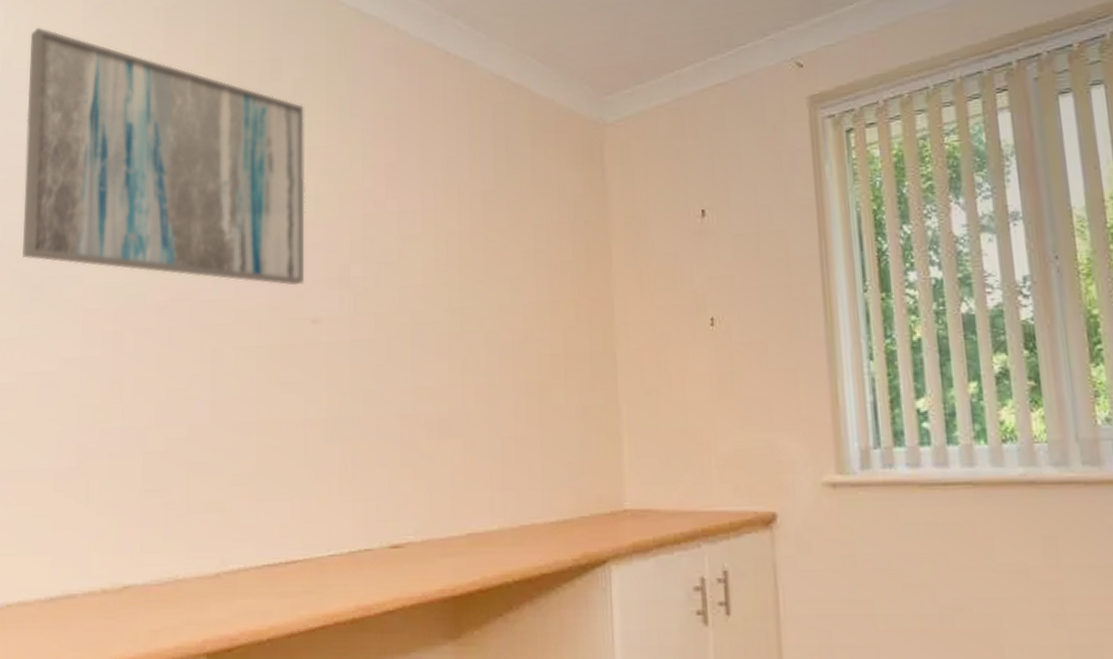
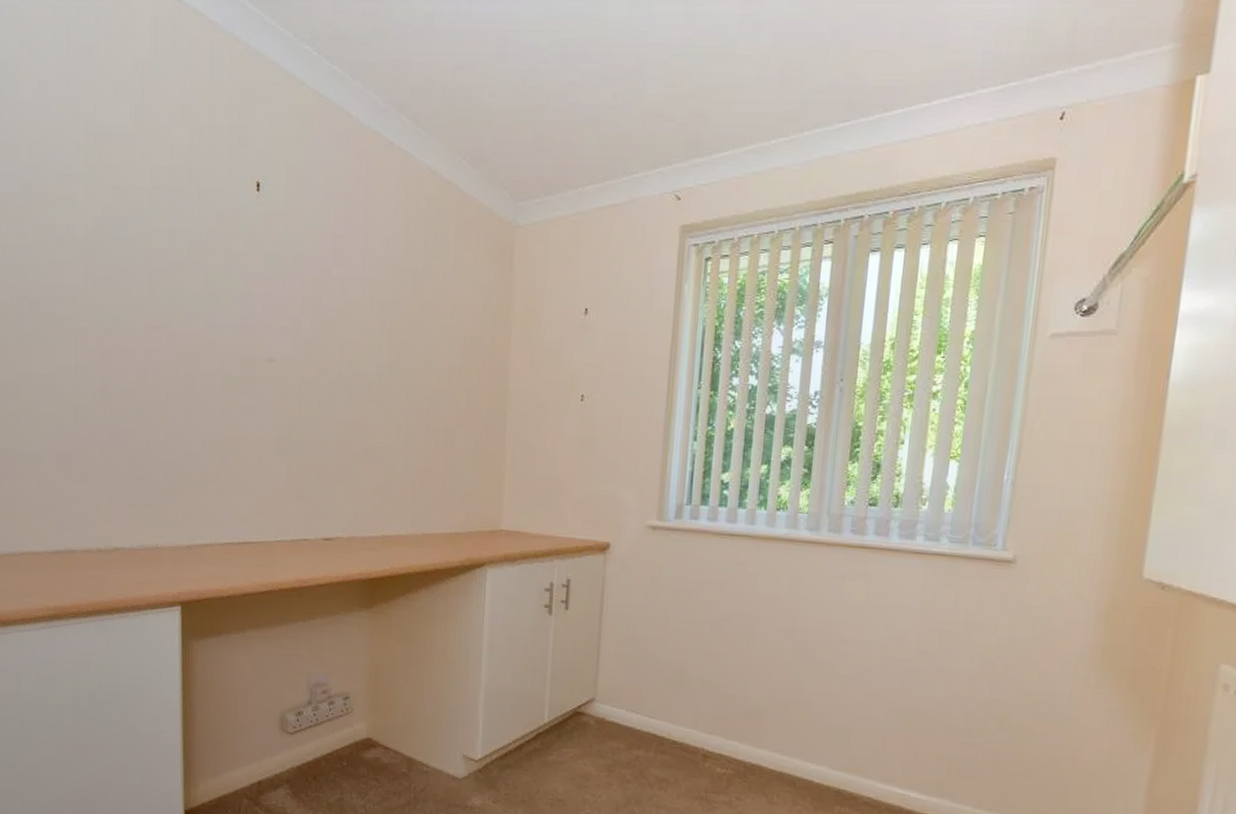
wall art: present [22,27,305,286] -> none [17,62,266,329]

